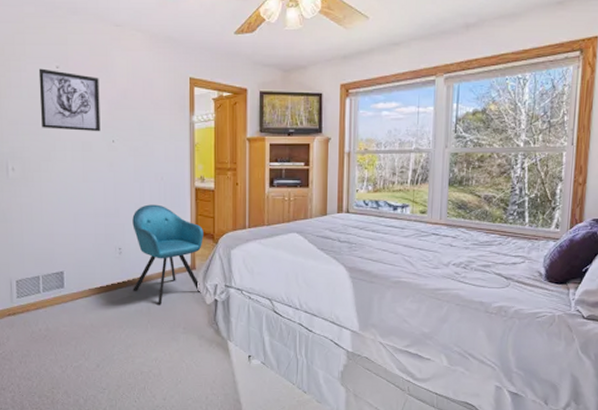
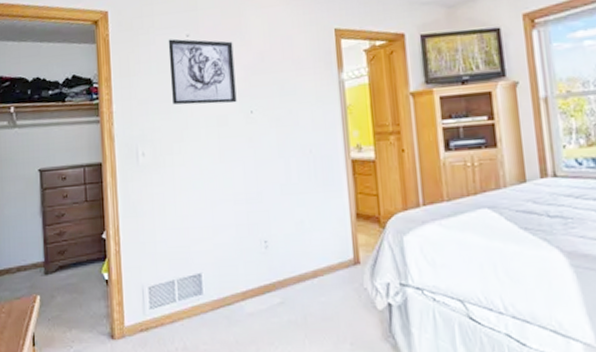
chair: present [132,204,203,306] -> none [278,183,368,314]

